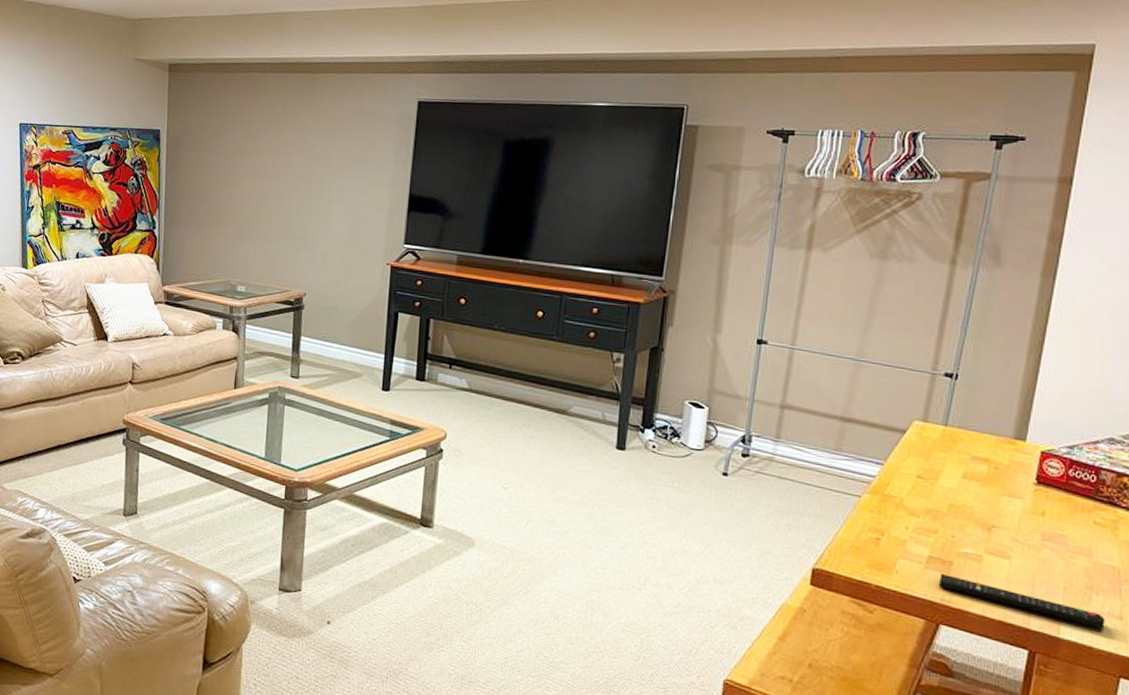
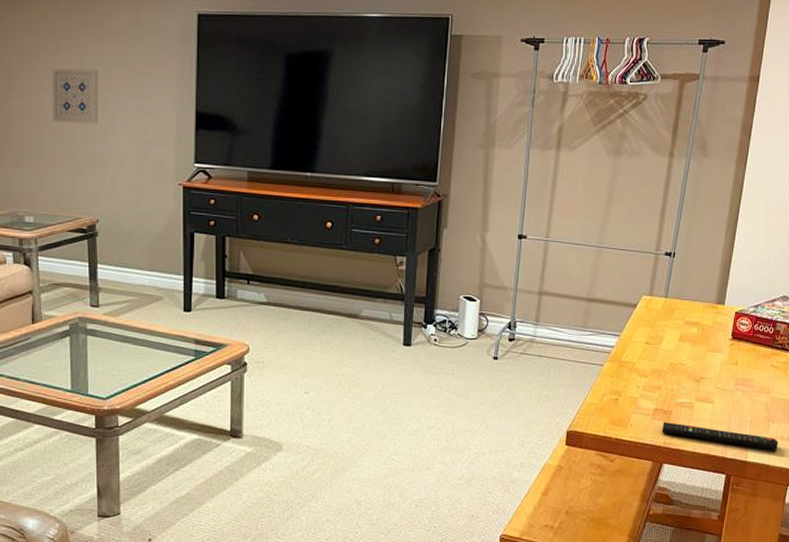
wall art: none [272,149,319,202] -> present [53,68,99,124]

